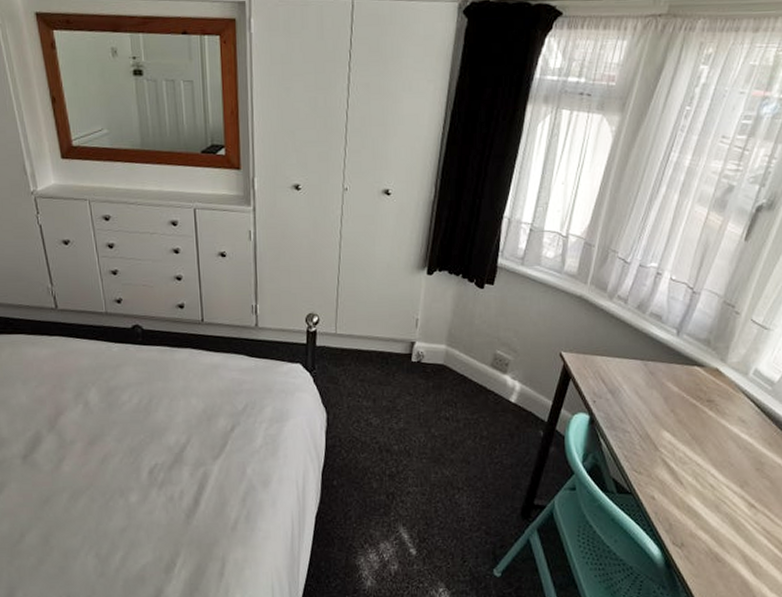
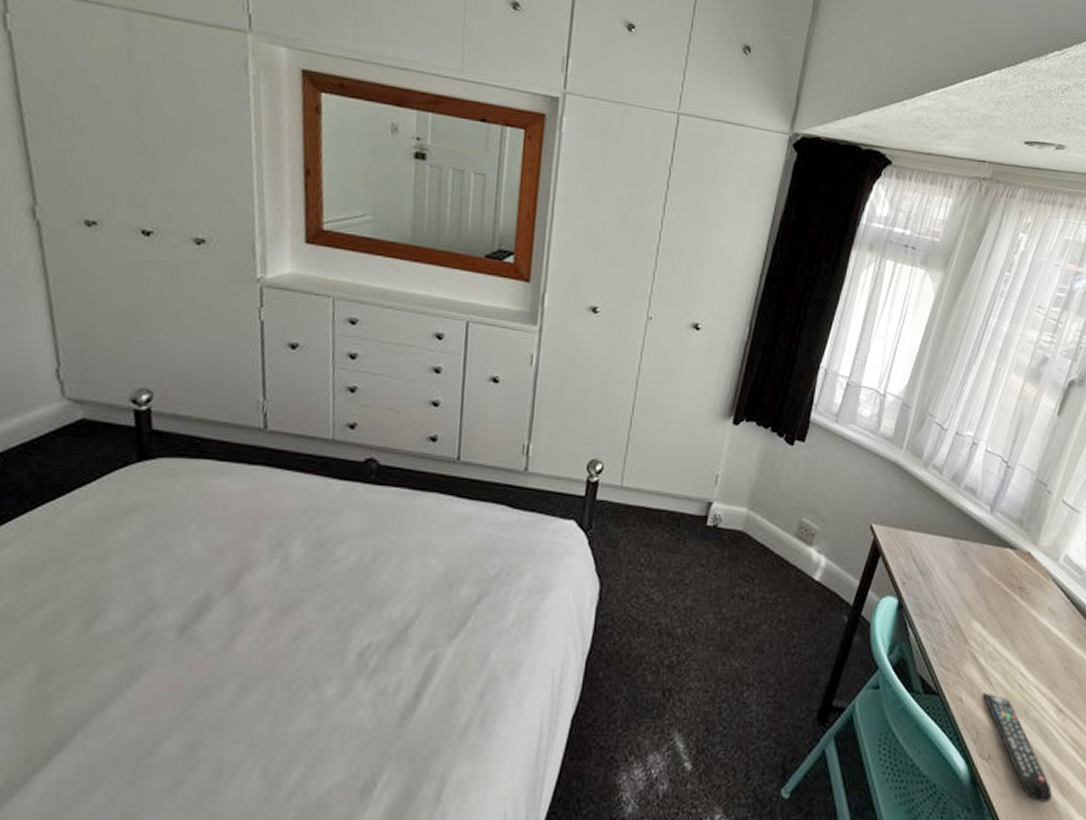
remote control: none [675,491,744,583] -> present [983,692,1052,803]

